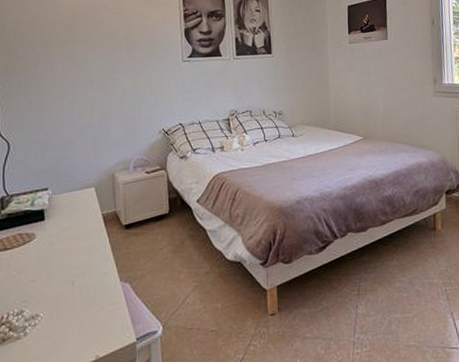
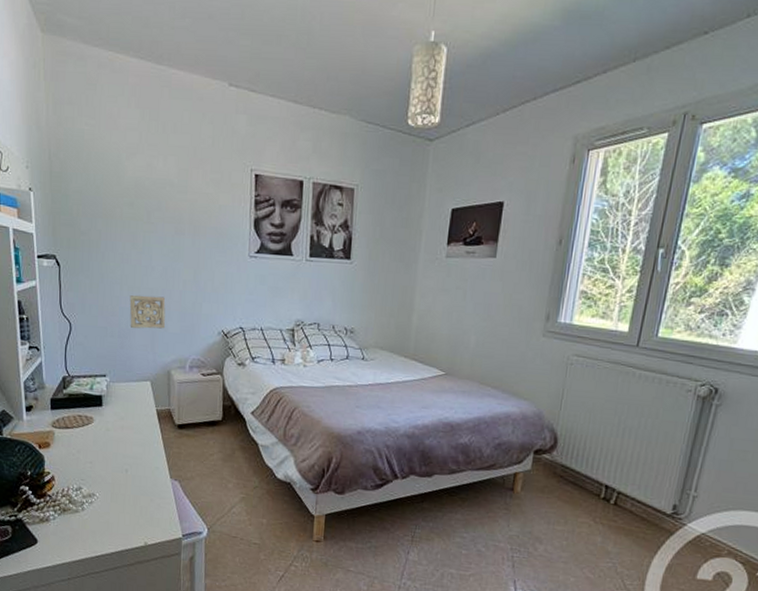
wall ornament: none [70,106,108,140] -> present [129,295,166,329]

